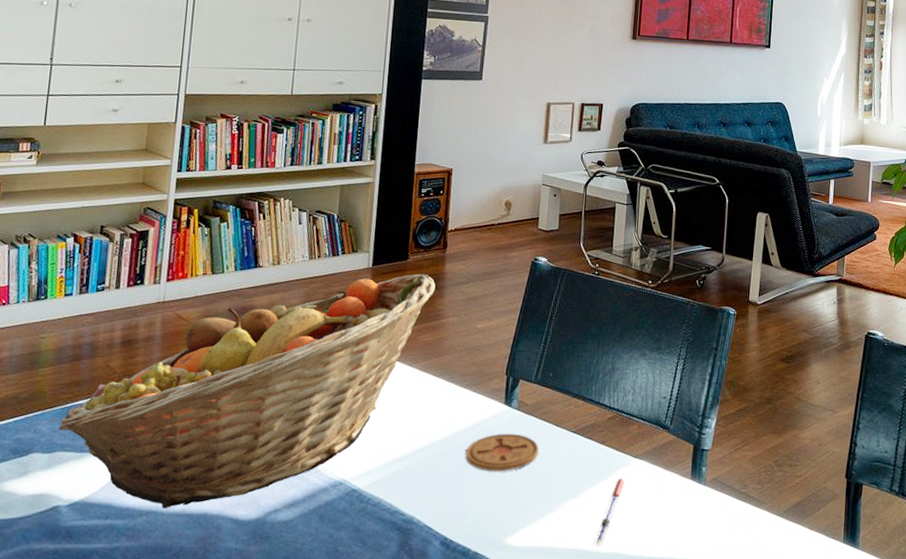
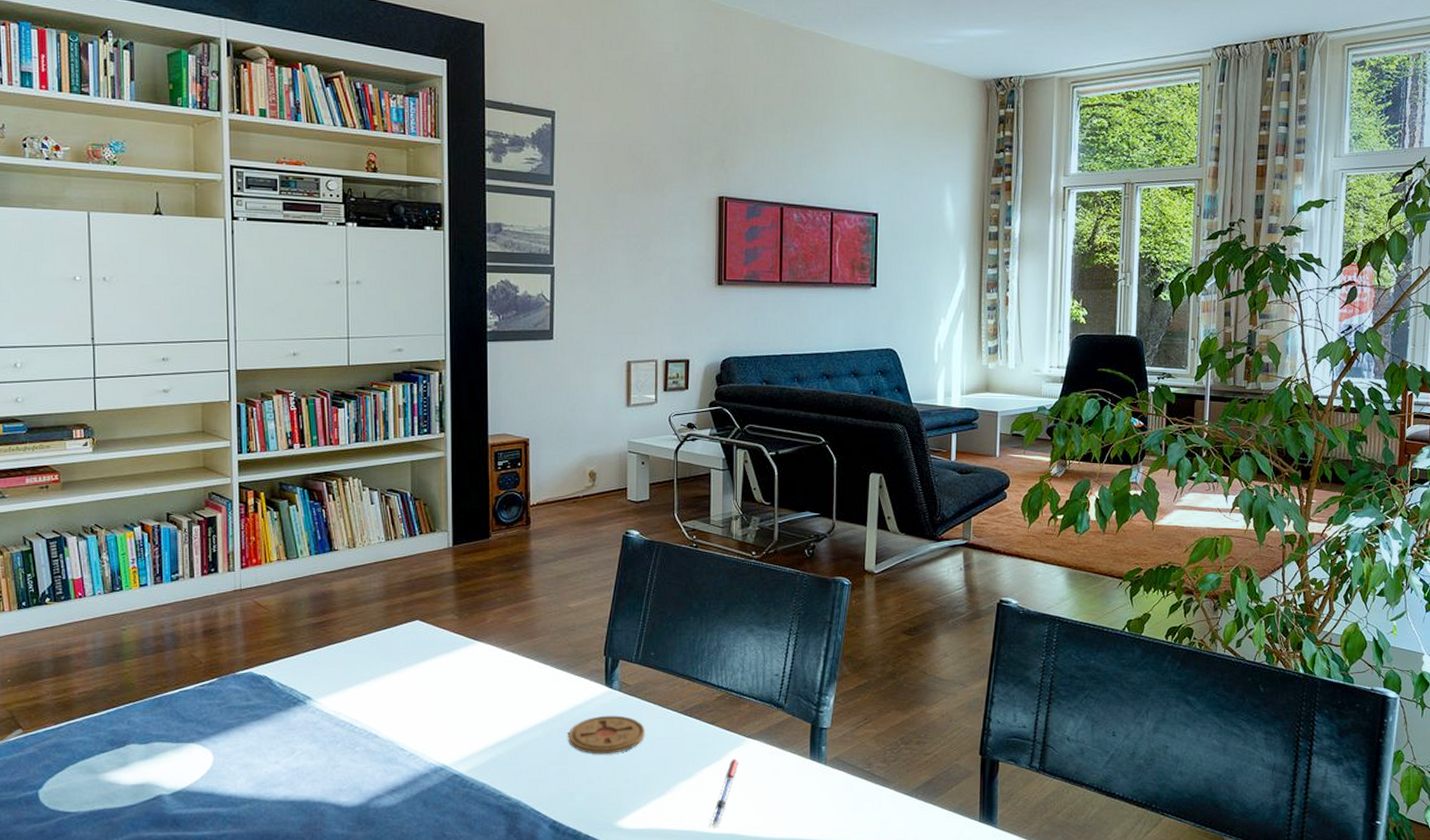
fruit basket: present [58,274,436,508] -> none [151,552,521,796]

